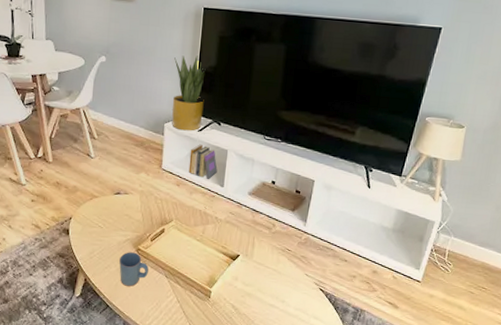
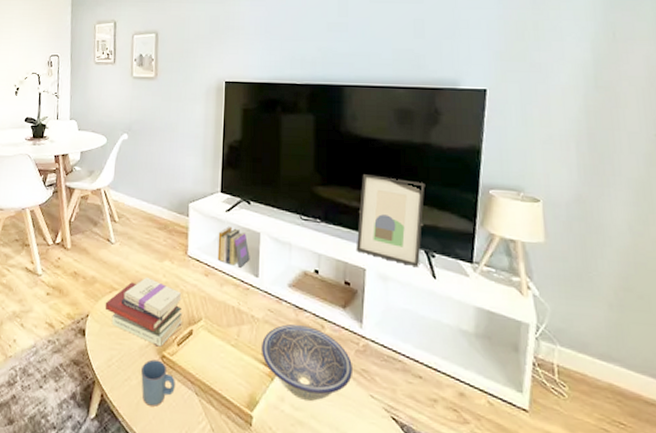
books: none [86,186,156,242] -> present [105,276,183,347]
planter: present [171,55,206,131] -> none [196,129,231,212]
decorative bowl: none [222,223,294,279] -> present [262,324,352,401]
picture frame: none [309,101,375,180] -> present [357,174,425,268]

